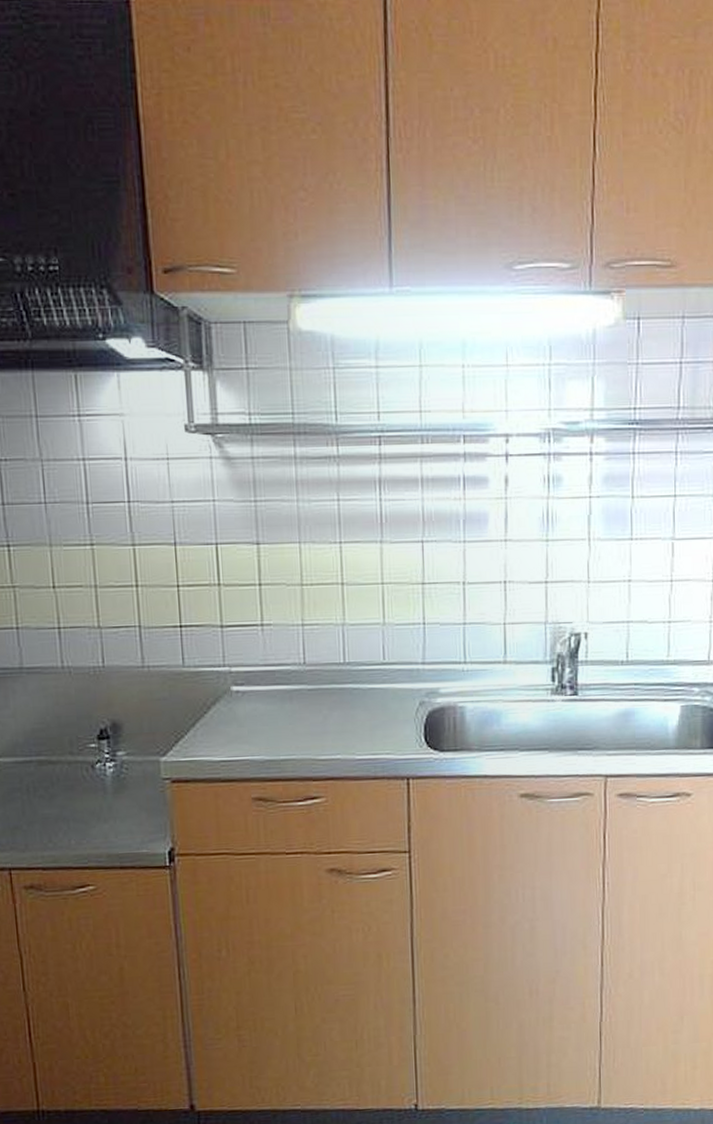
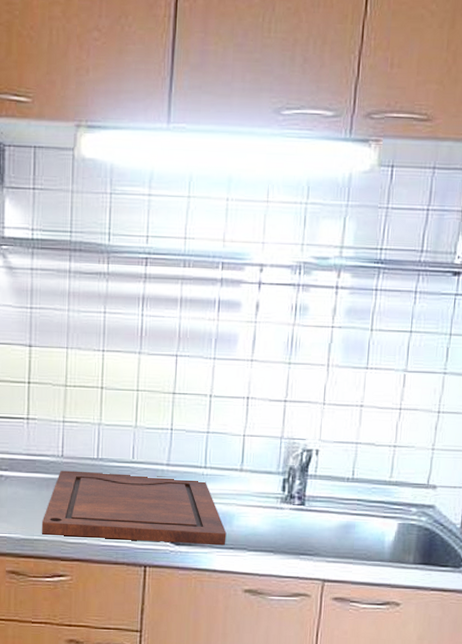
cutting board: none [287,676,495,754] -> present [41,470,227,546]

